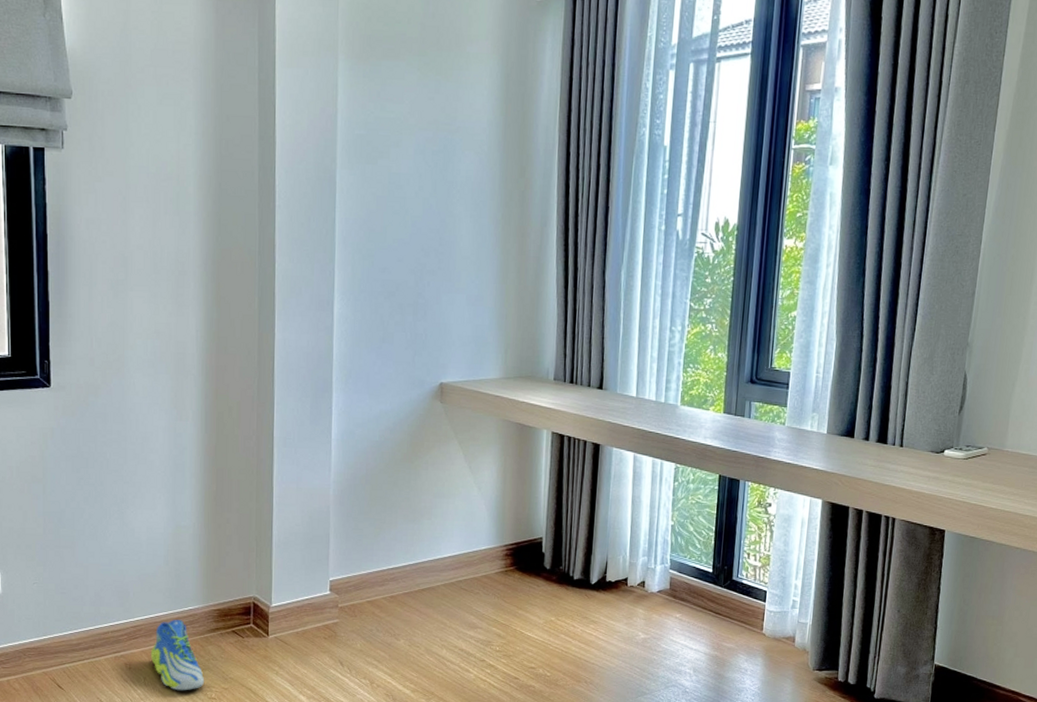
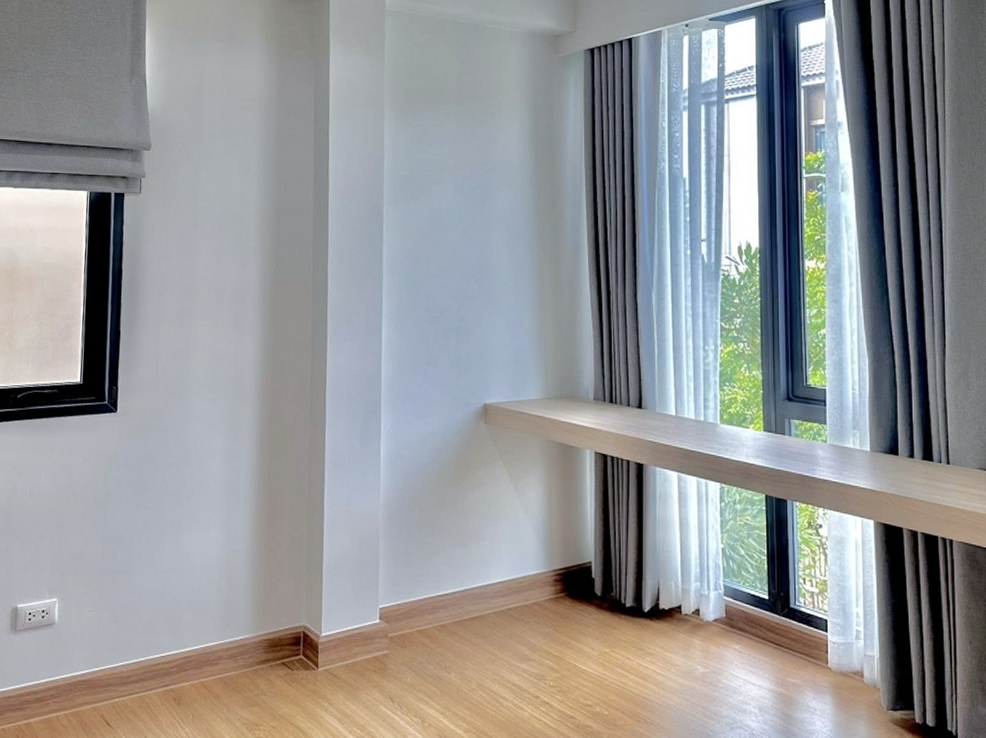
sneaker: present [150,620,205,691] -> none [199,650,253,730]

